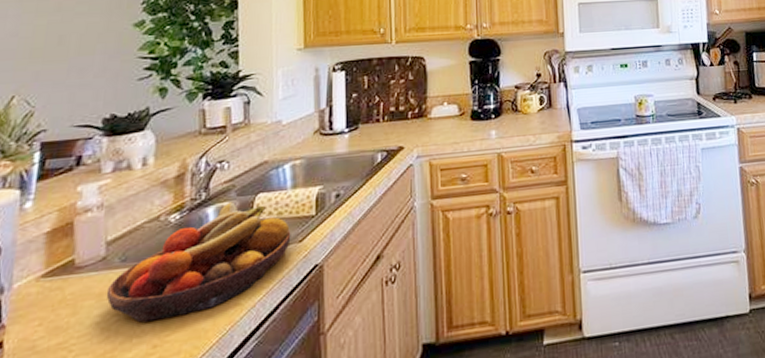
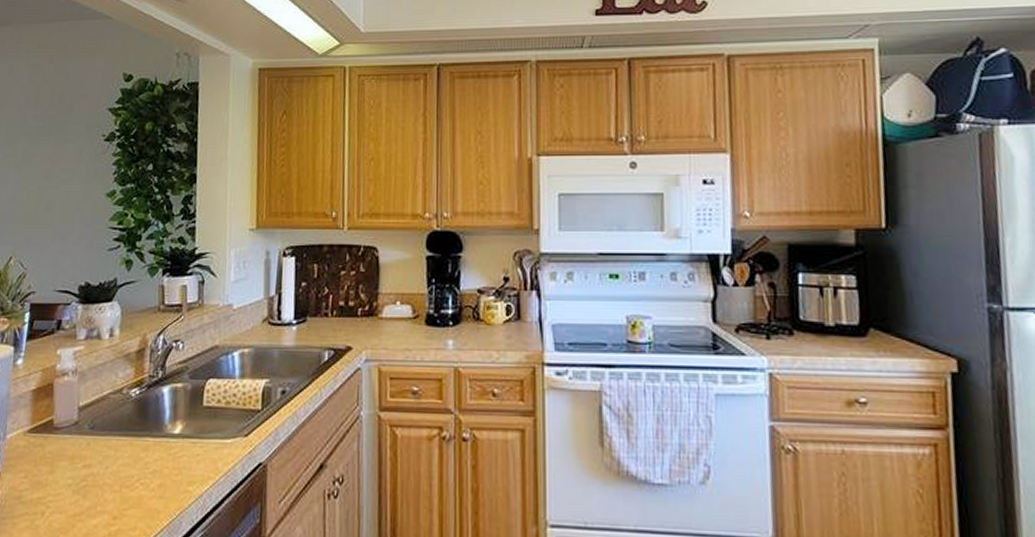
fruit bowl: present [106,202,291,323] -> none [77,384,238,493]

